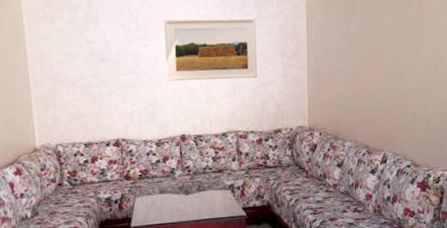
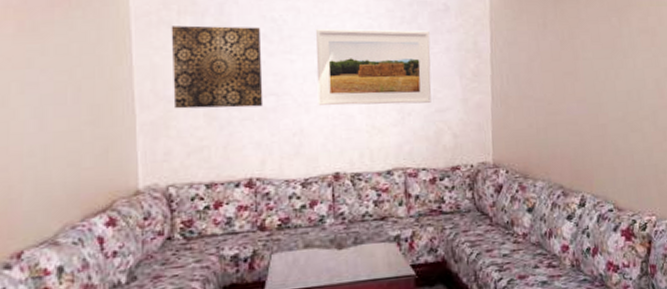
wall art: none [53,18,125,86] -> present [171,25,264,109]

